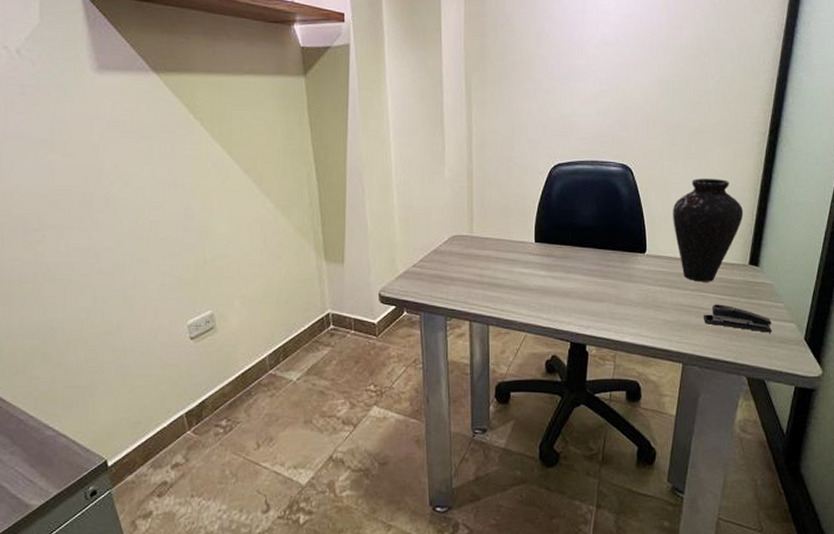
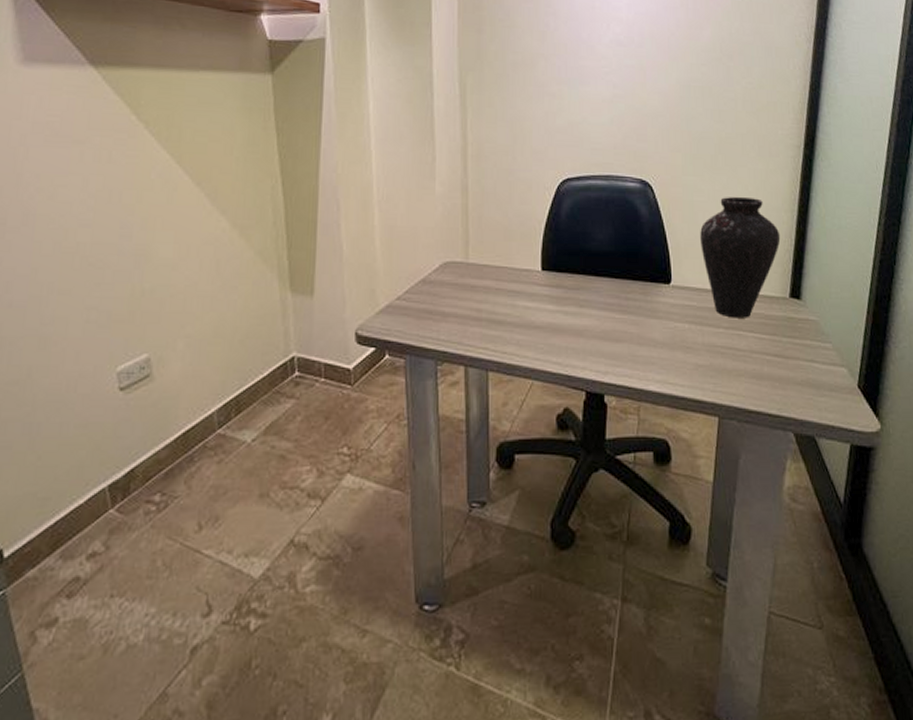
stapler: present [703,304,772,333] -> none [739,344,820,379]

